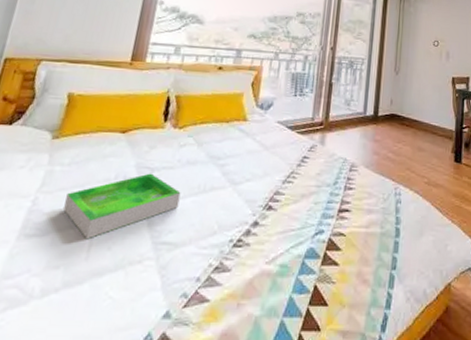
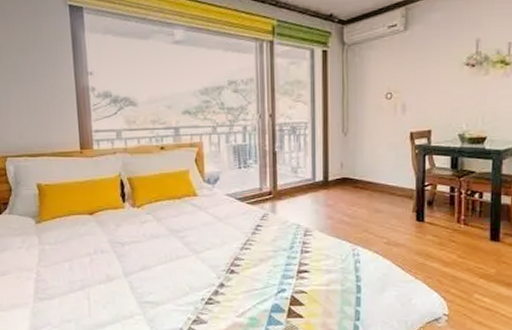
tray: present [63,173,181,240] -> none [60,247,152,301]

